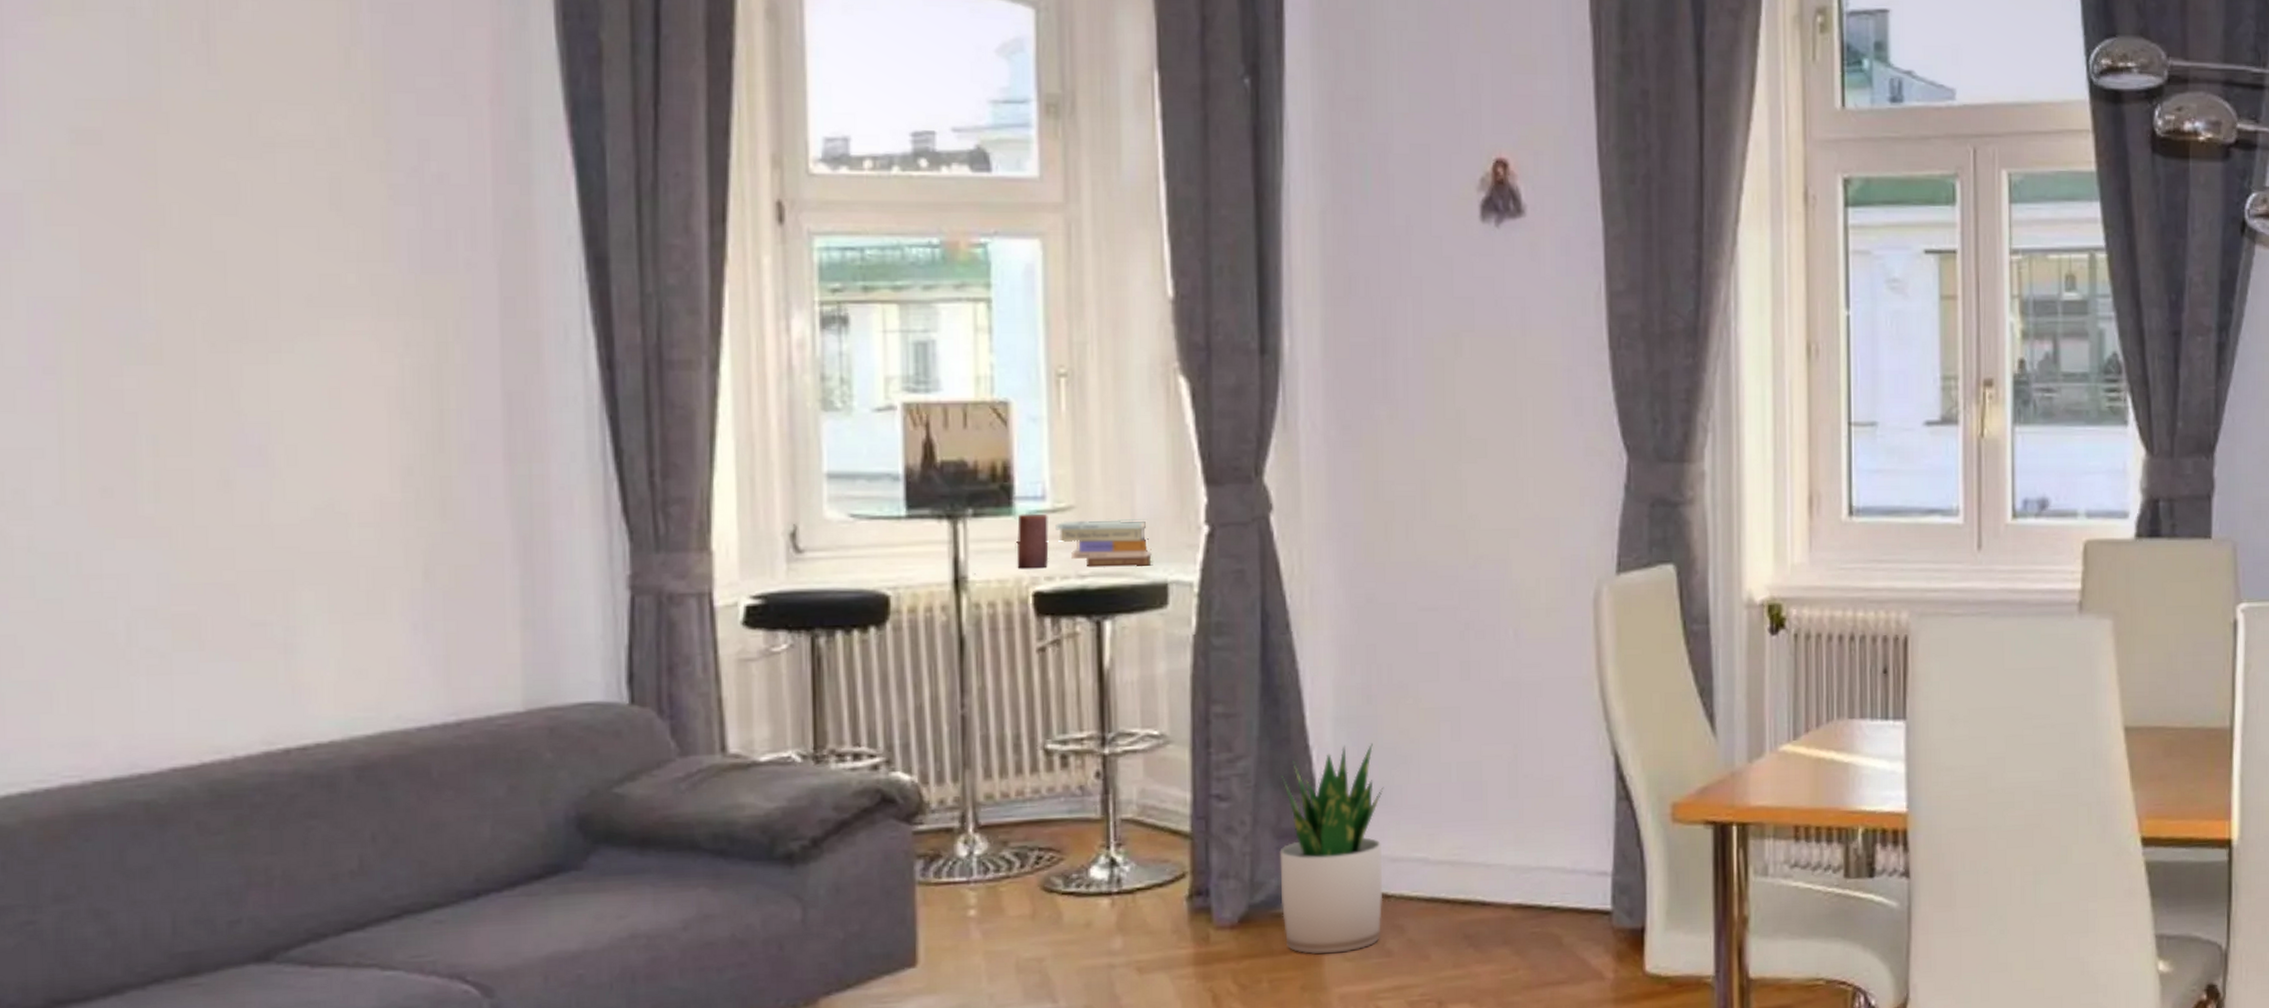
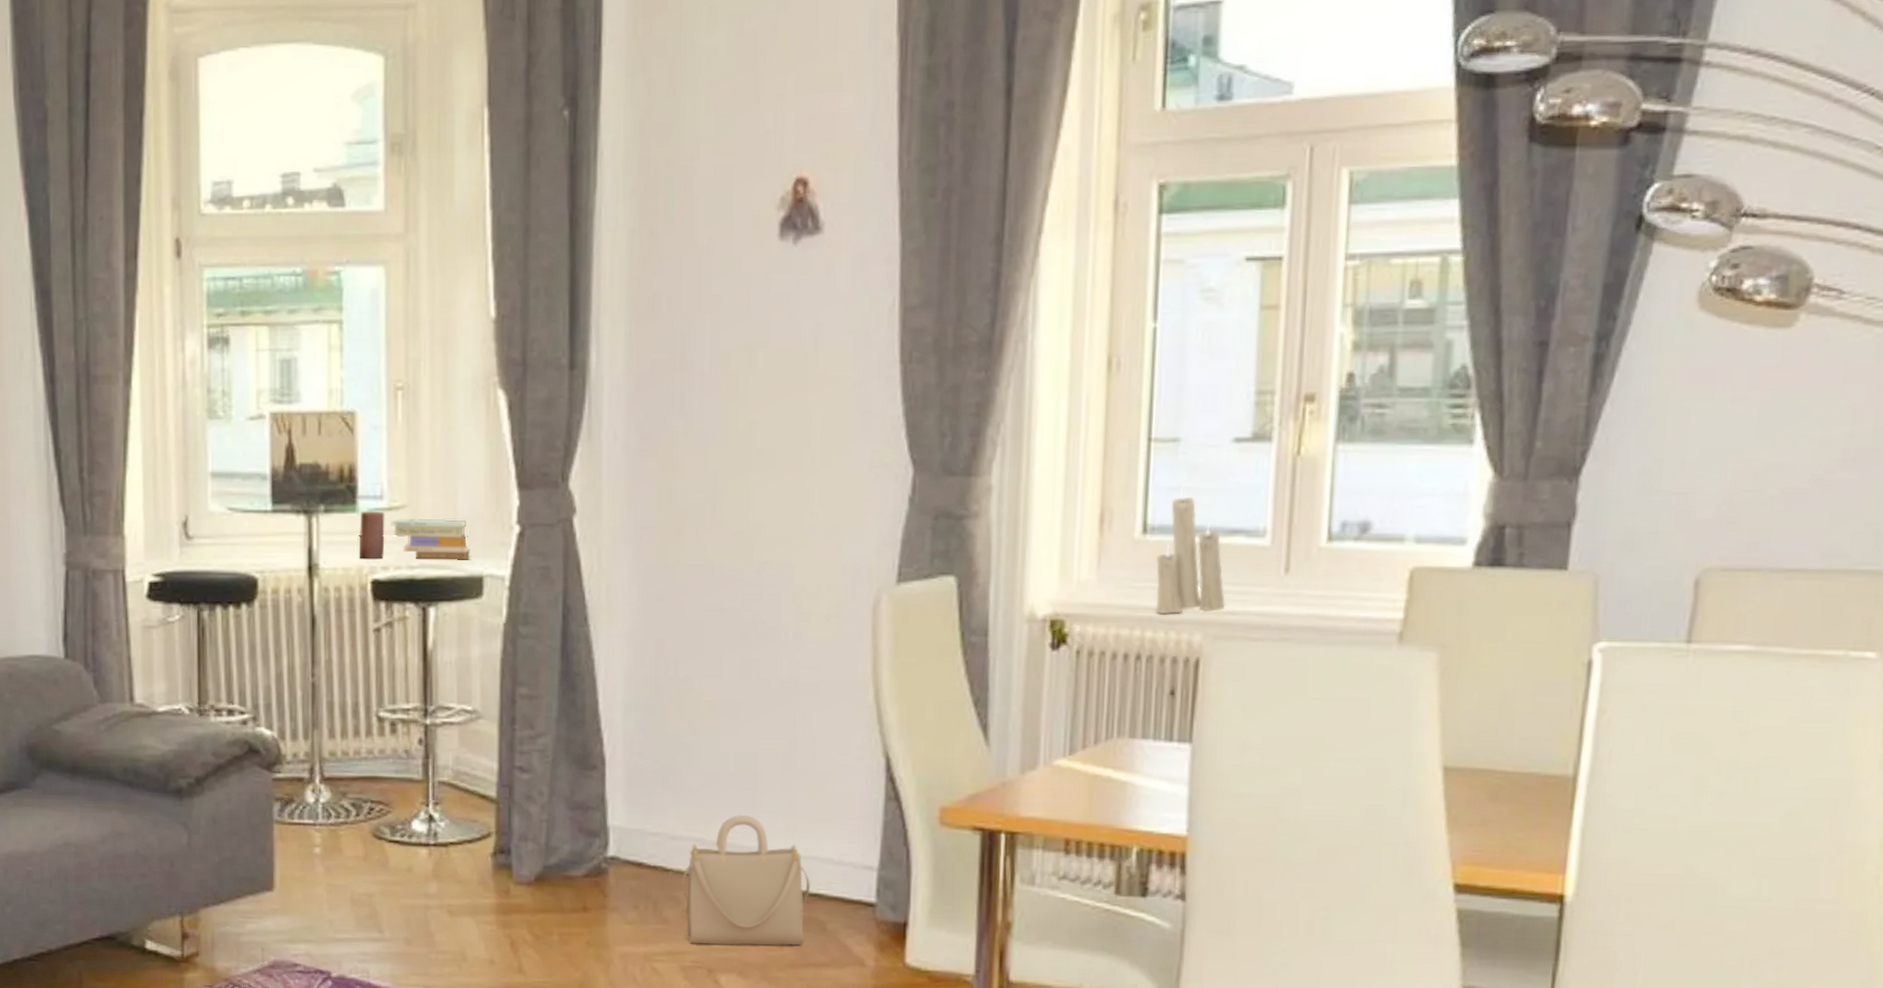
planter: present [1279,743,1384,954] -> none [572,730,667,917]
handbag: none [1405,829,1544,976] -> present [681,815,811,946]
candle: none [1863,466,1928,595] -> present [1155,484,1226,615]

